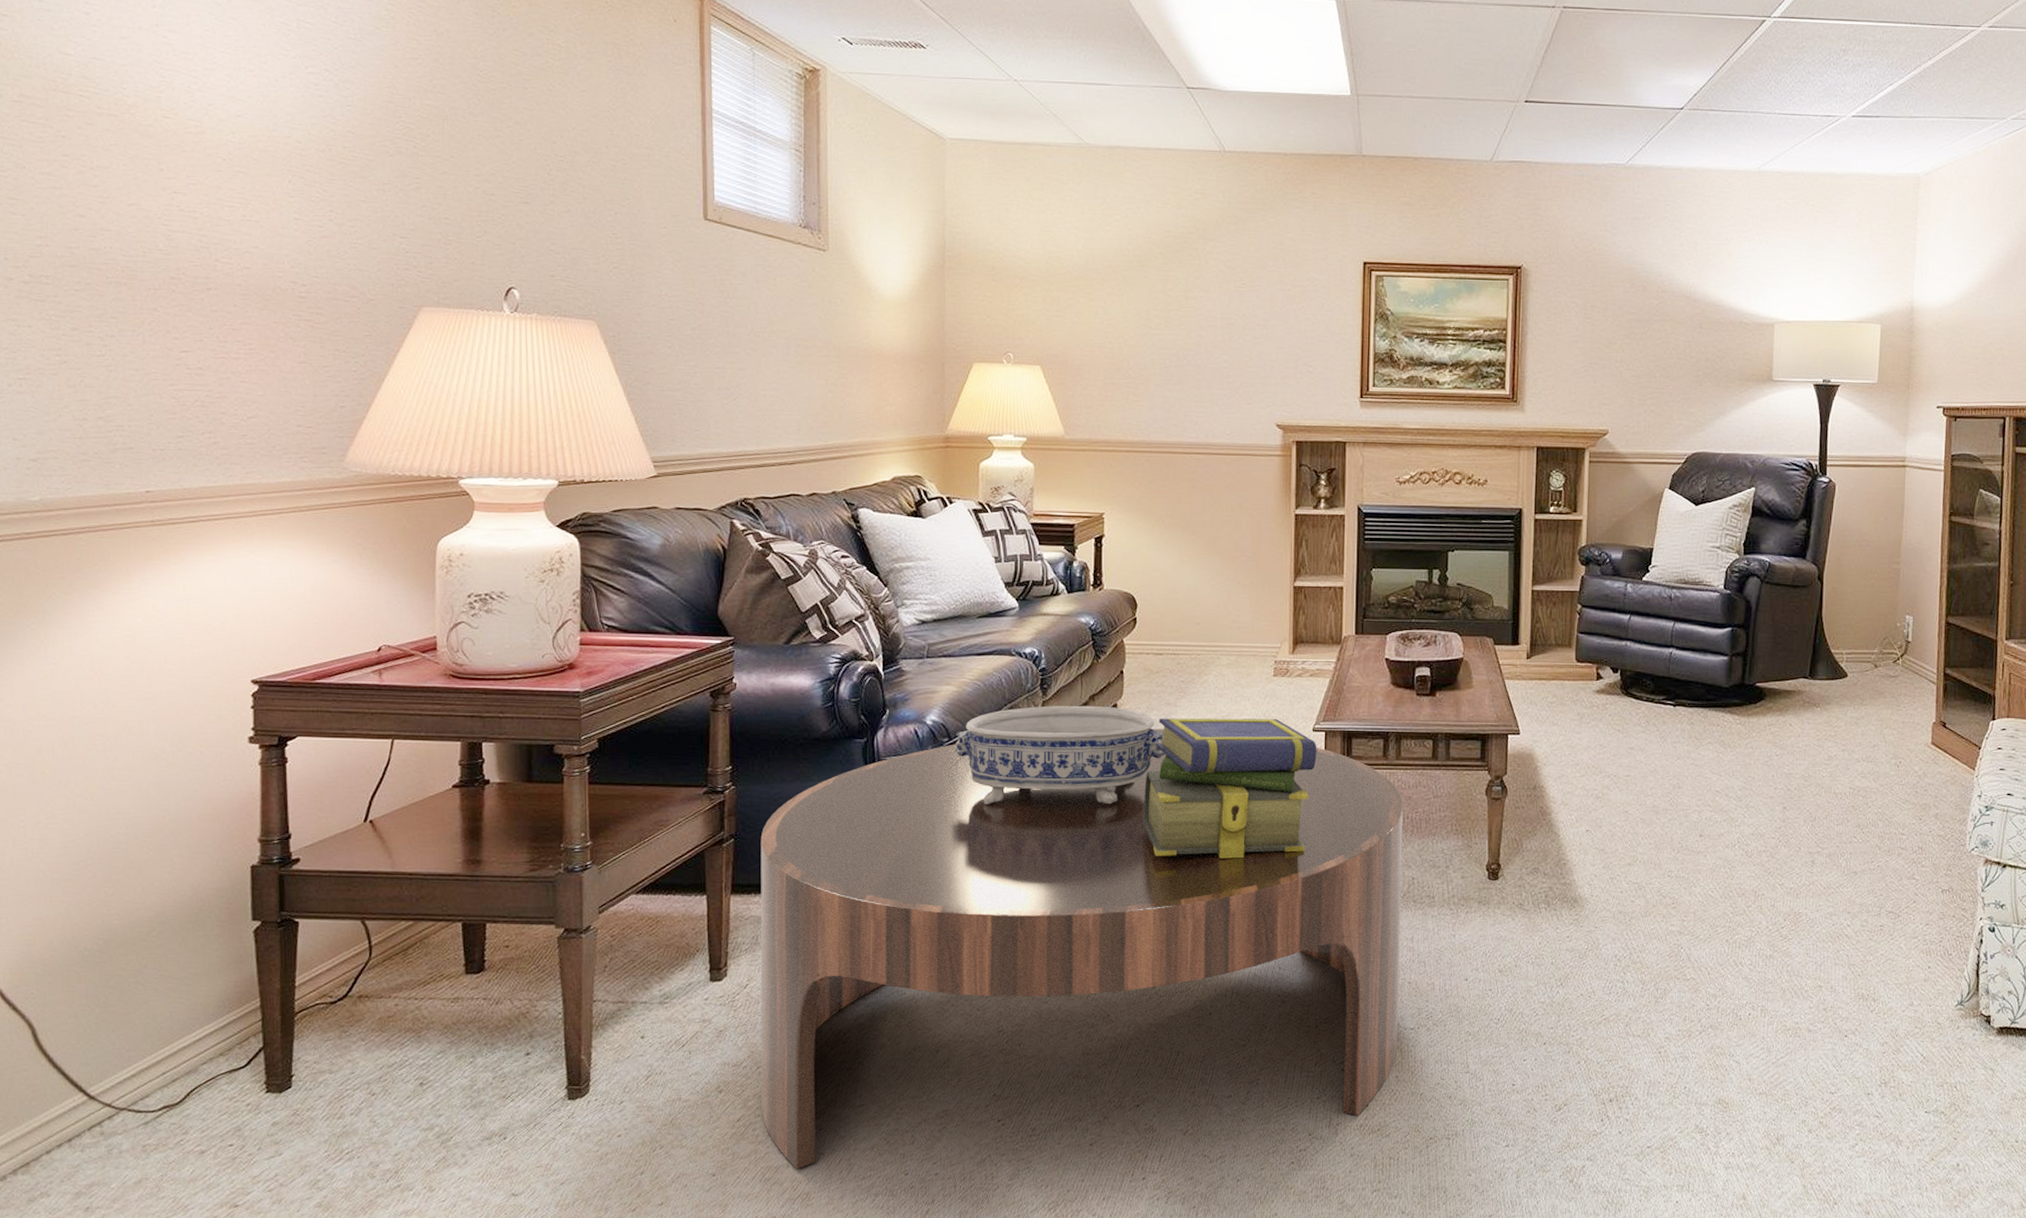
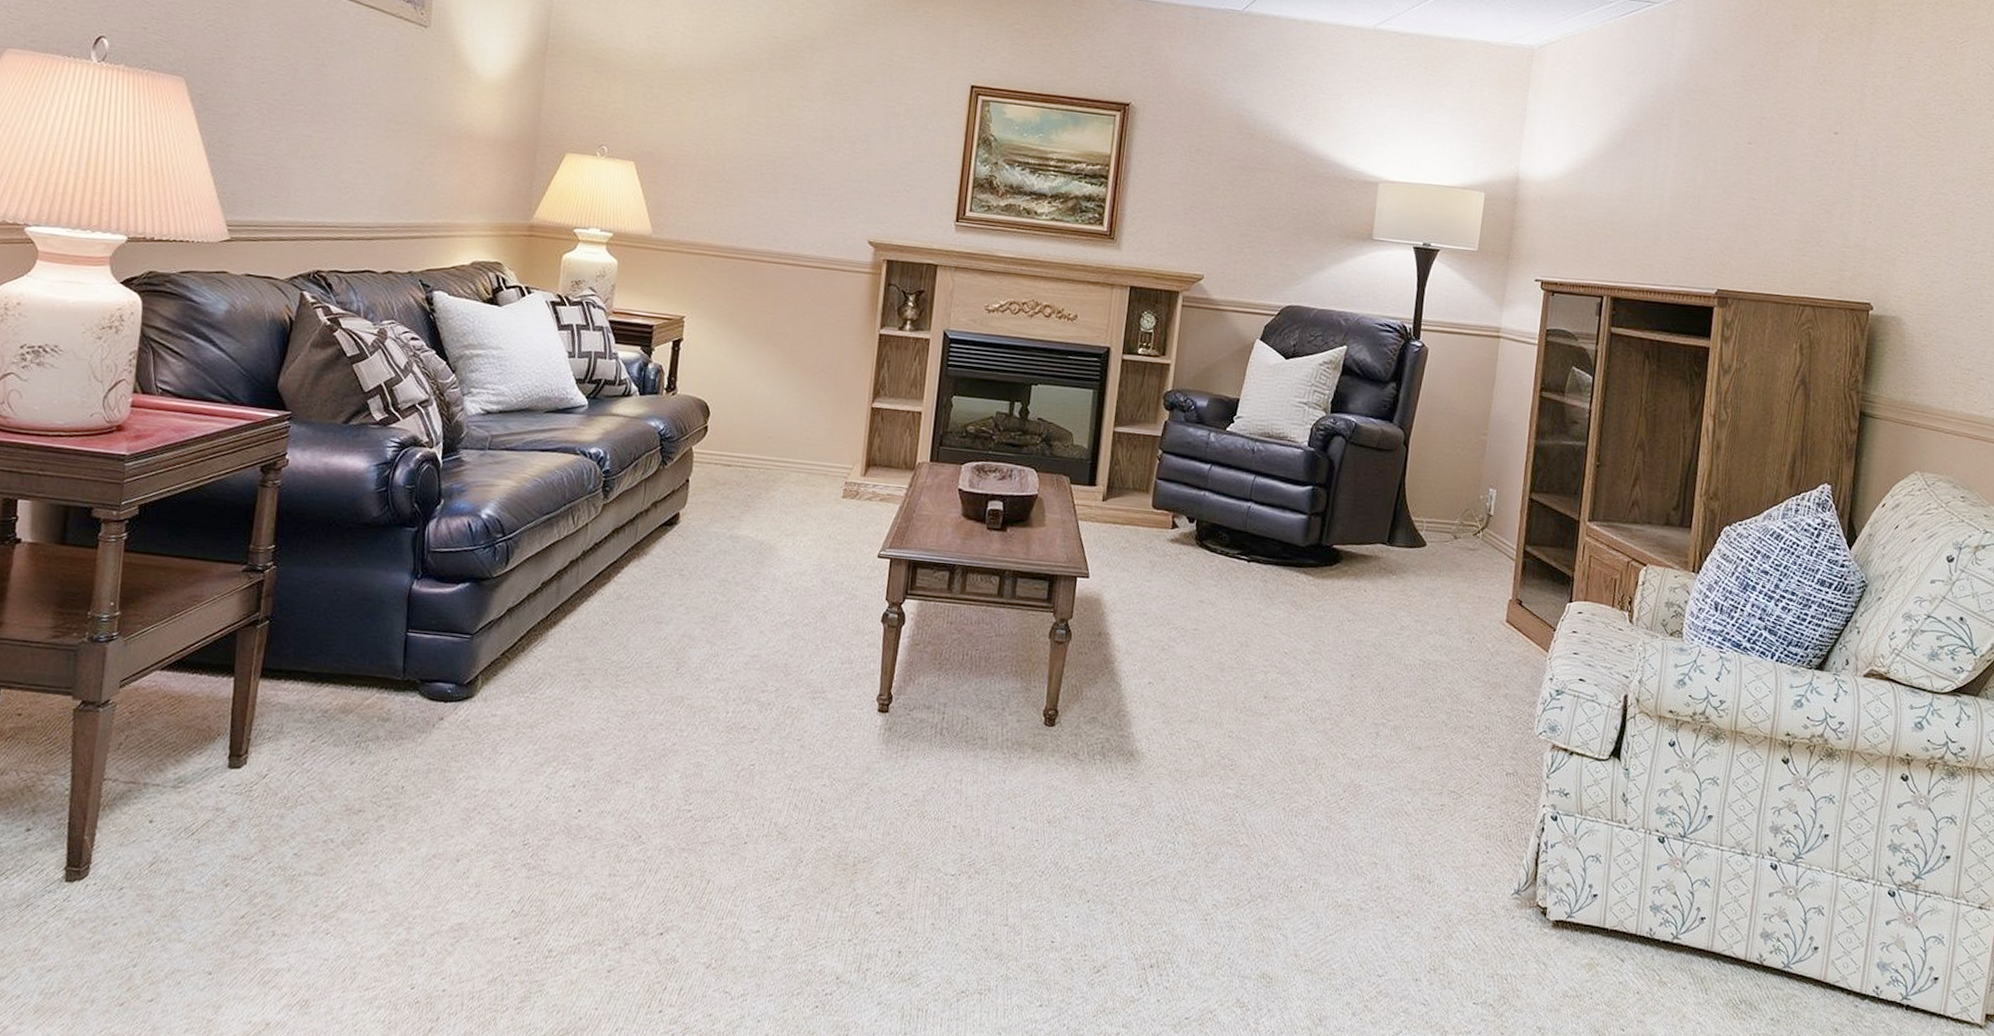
coffee table: present [760,729,1404,1170] -> none [267,540,964,974]
decorative bowl: present [955,705,1166,805] -> none [508,509,725,617]
stack of books: present [1143,718,1317,859] -> none [694,531,881,683]

